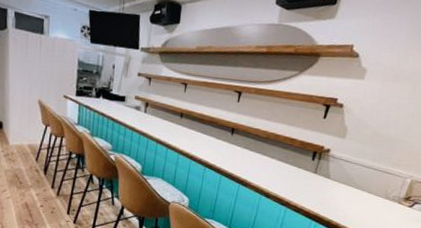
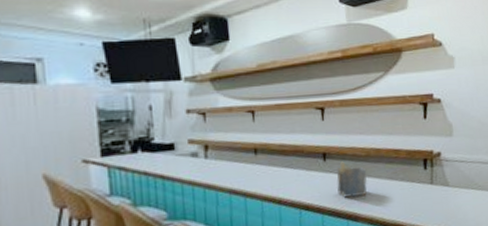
napkin holder: none [236,138,264,170] -> present [336,161,367,199]

